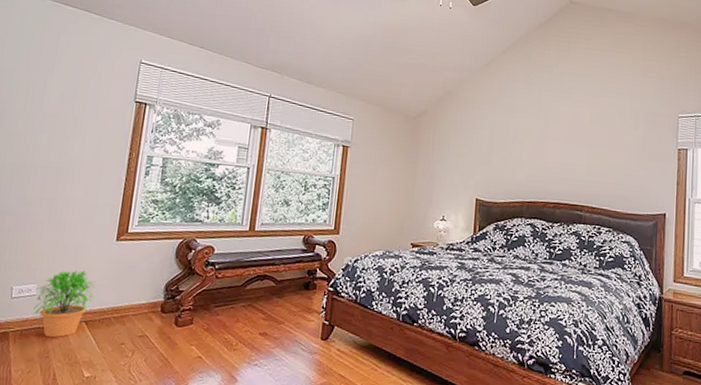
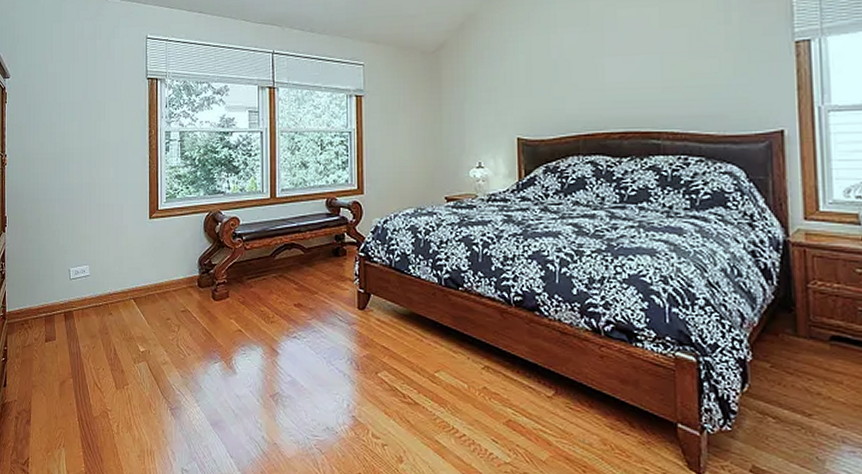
potted plant: present [32,270,96,338] -> none [88,250,138,315]

